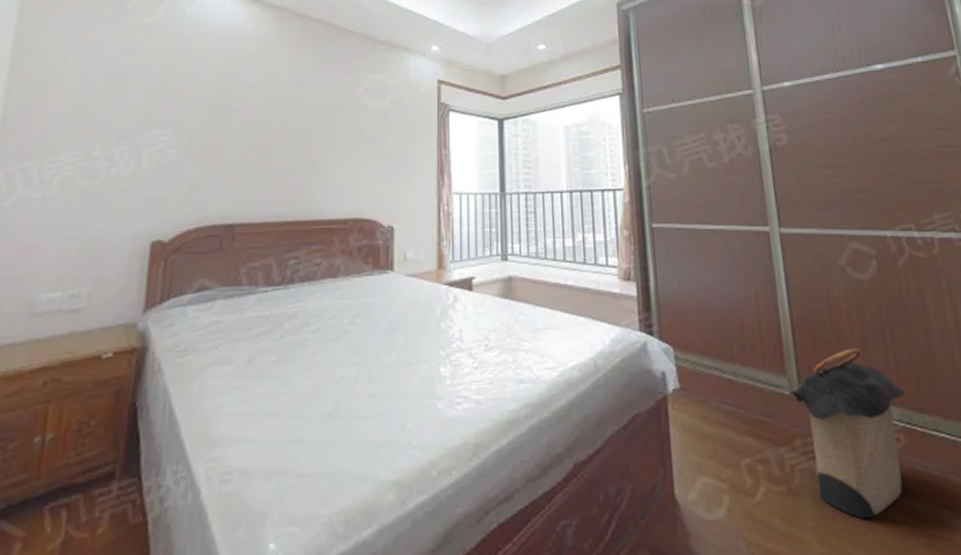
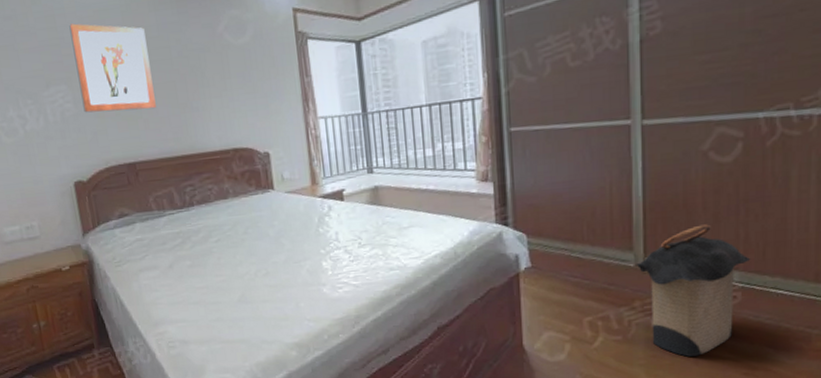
wall art: none [187,66,278,165] -> present [69,23,156,113]

